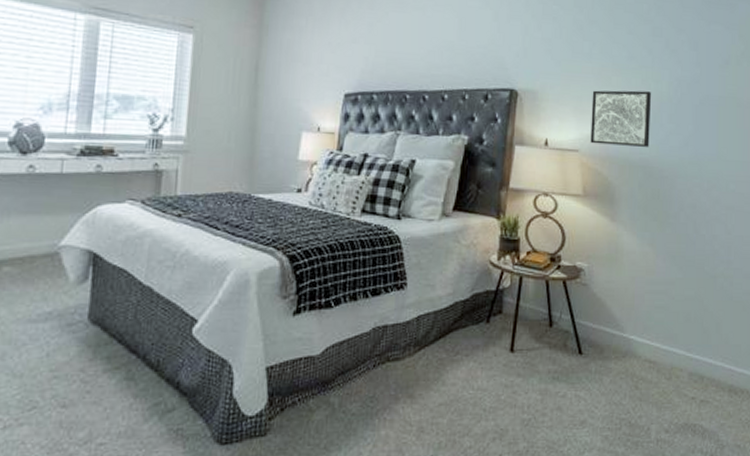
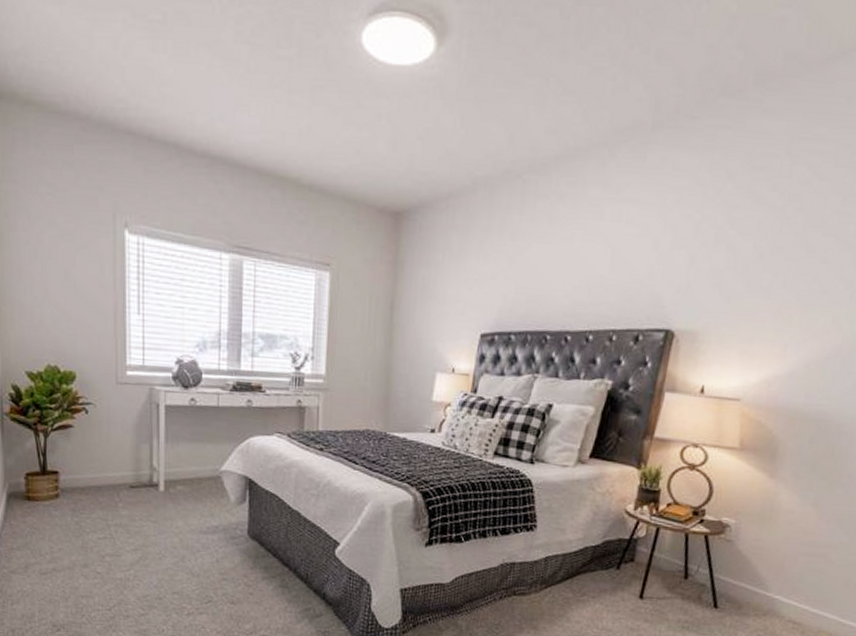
wall art: present [590,90,651,147] -> none [756,331,842,398]

